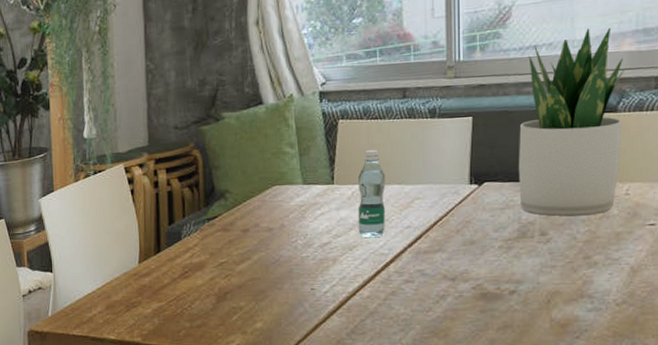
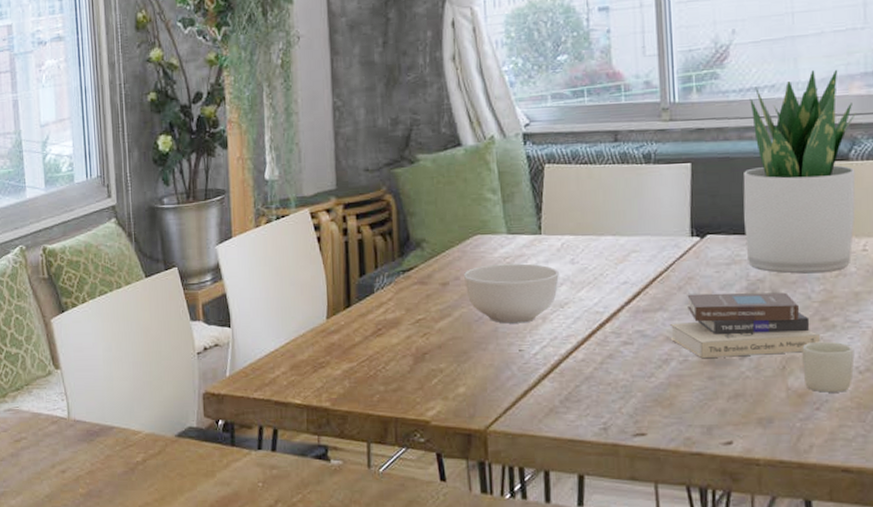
bowl: none [262,211,349,265] -> present [463,263,559,324]
bottle: present [358,149,386,238] -> none [568,197,599,295]
books: none [447,233,582,295] -> present [669,292,820,359]
cup: none [566,277,613,323] -> present [802,341,855,393]

